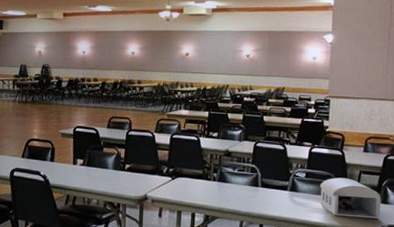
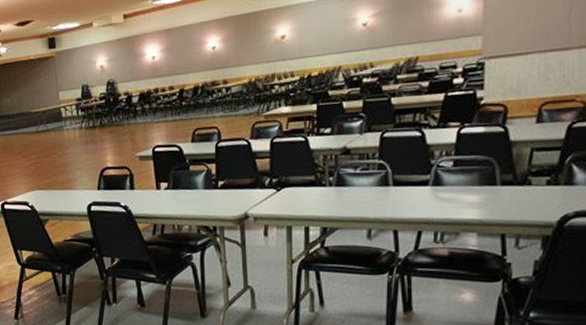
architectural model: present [319,177,381,219] -> none [473,159,564,209]

